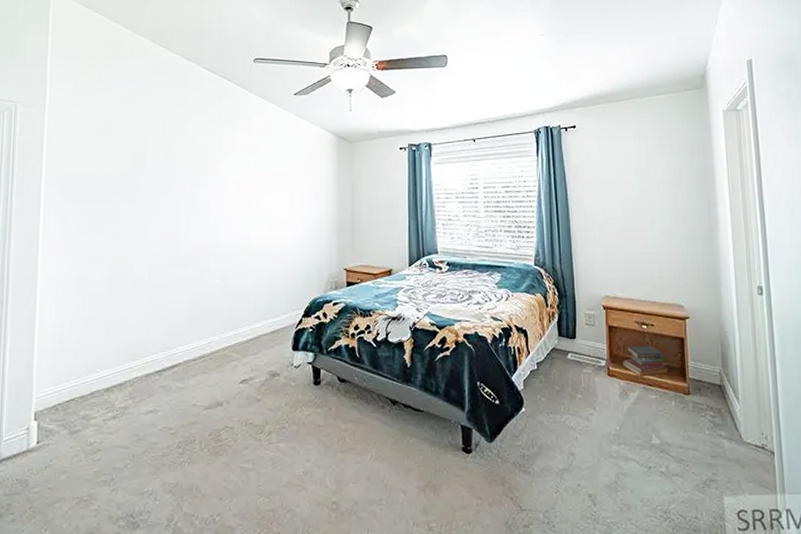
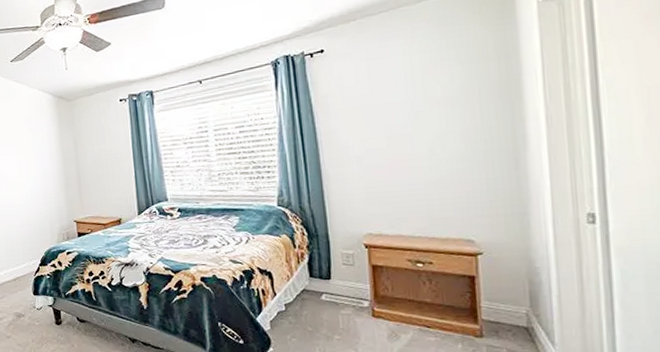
books: present [623,345,669,377] -> none [391,284,454,319]

